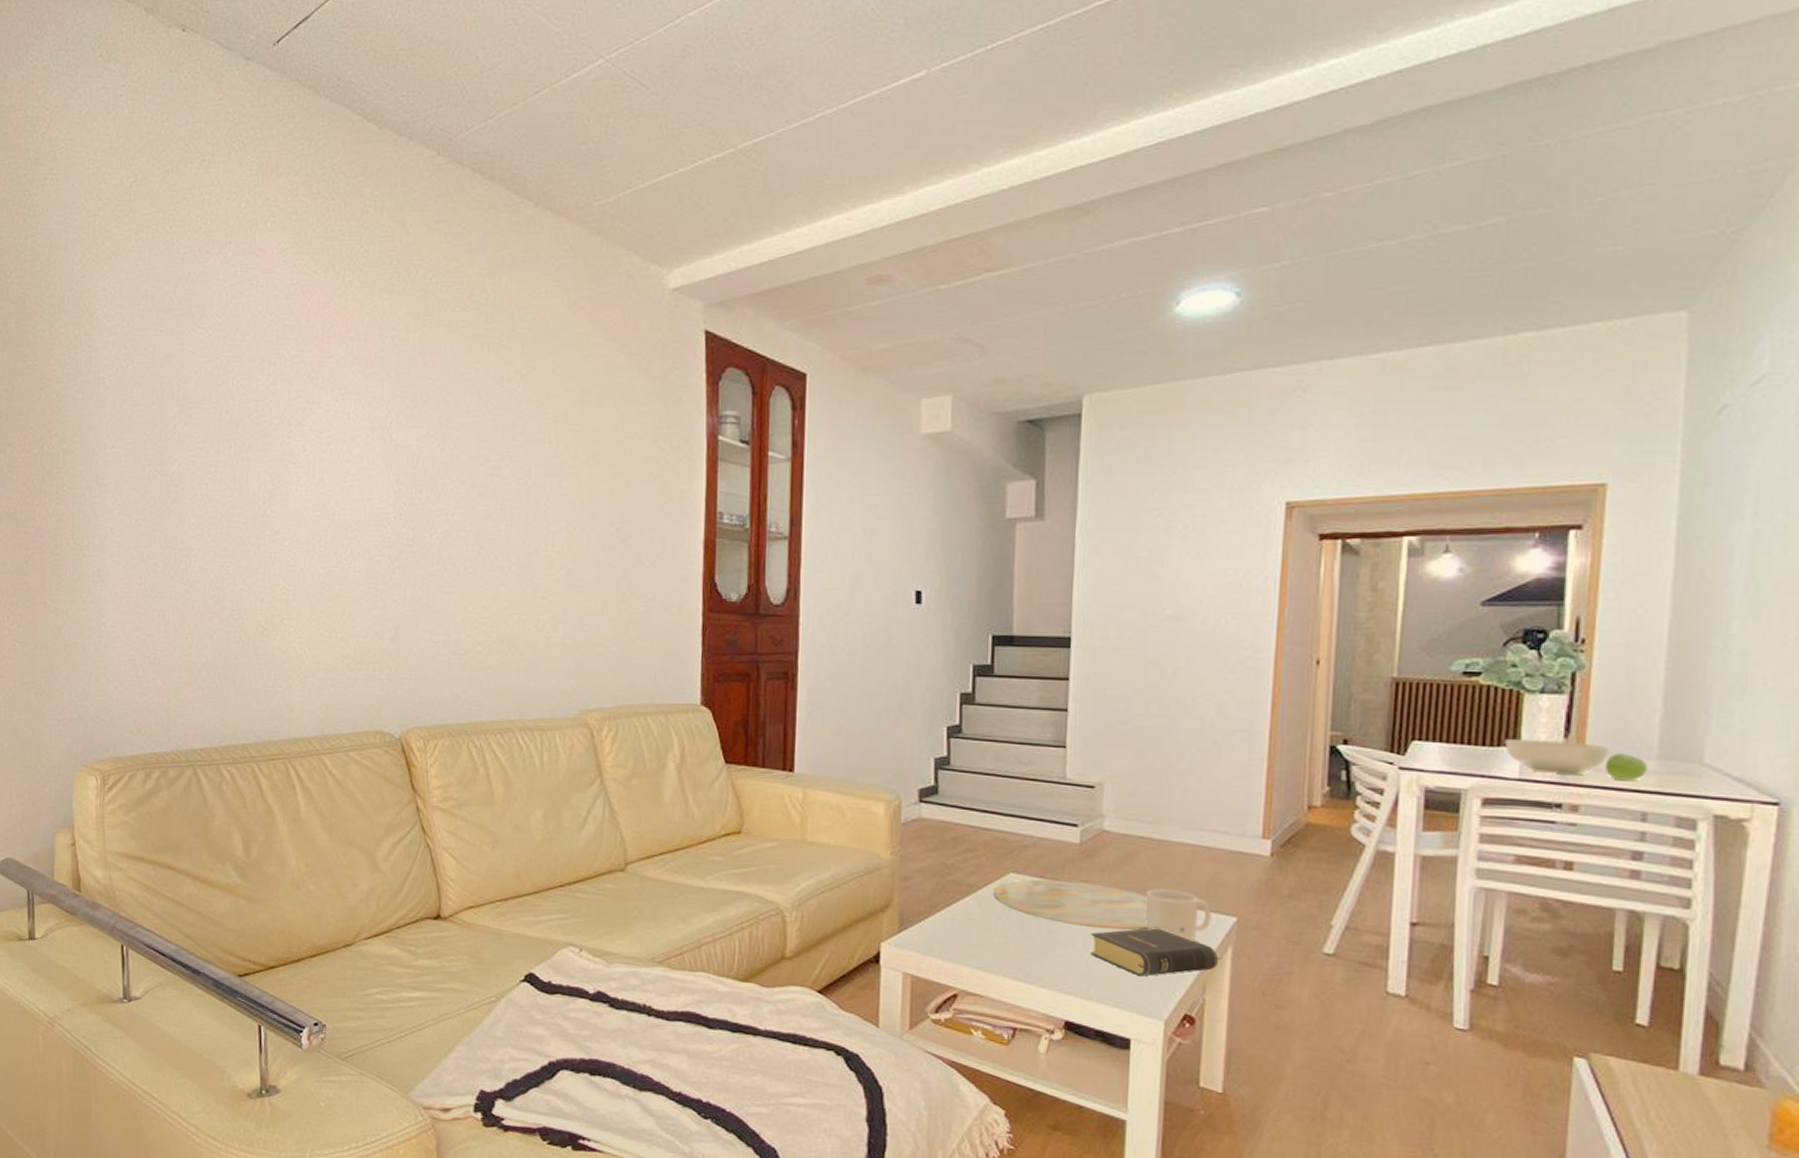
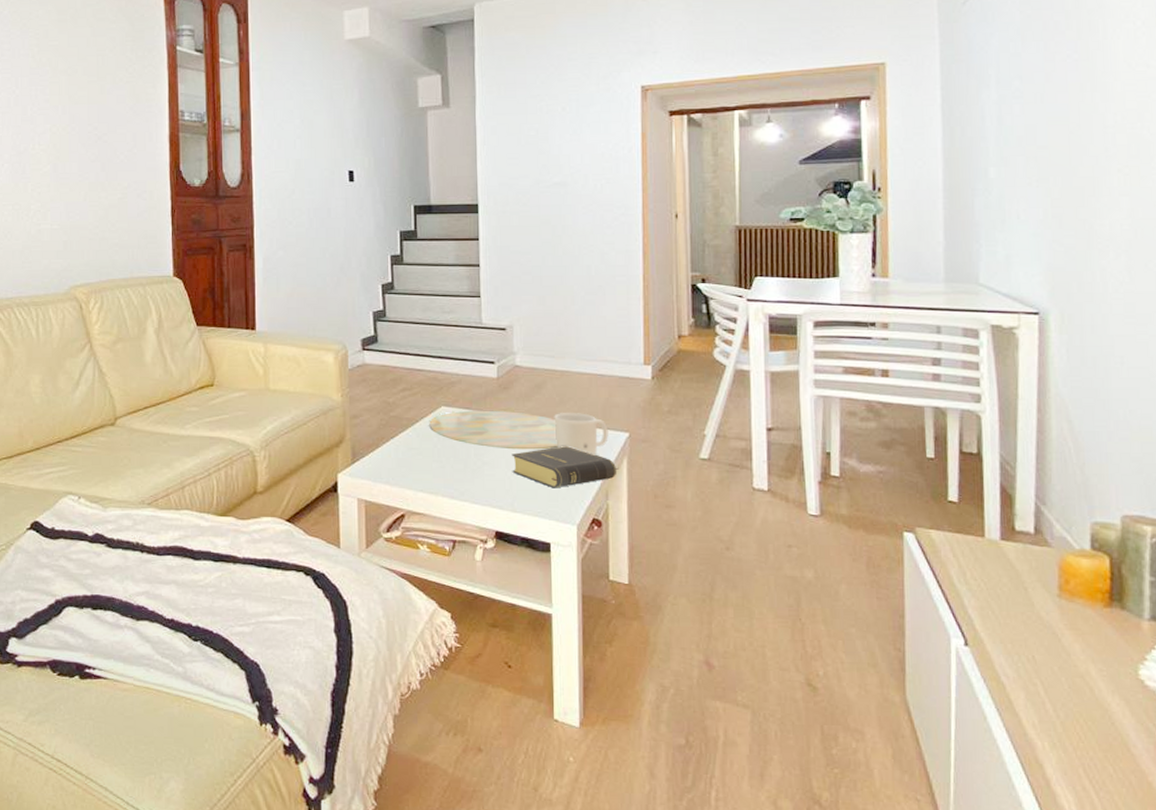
bowl: present [1504,739,1611,774] -> none [827,271,908,298]
fruit: present [1605,753,1648,782] -> none [906,279,938,301]

